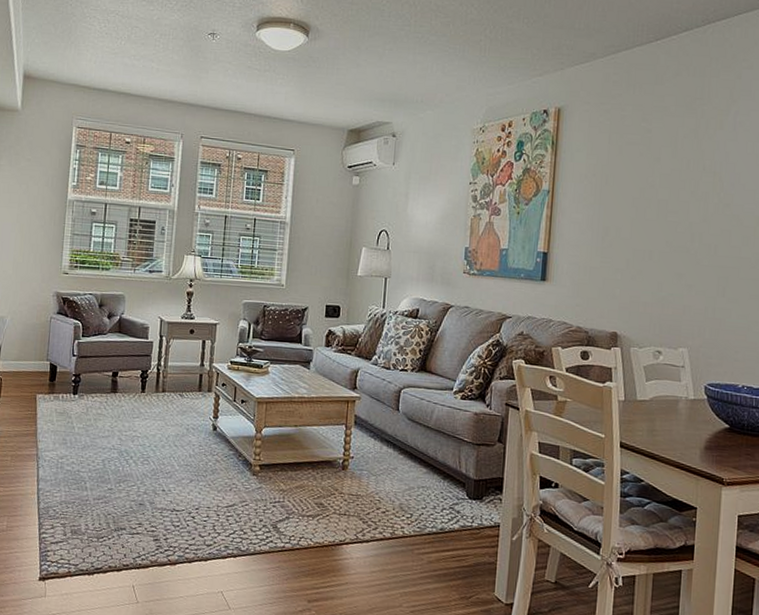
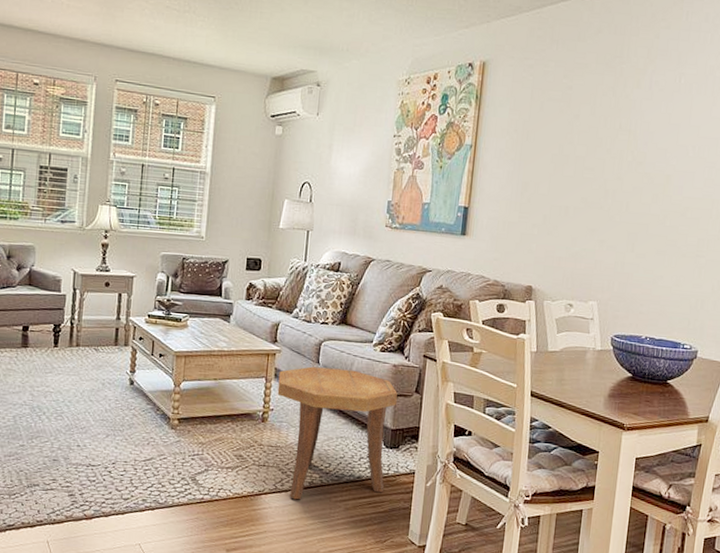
side table: none [357,414,479,551] -> present [277,366,397,500]

